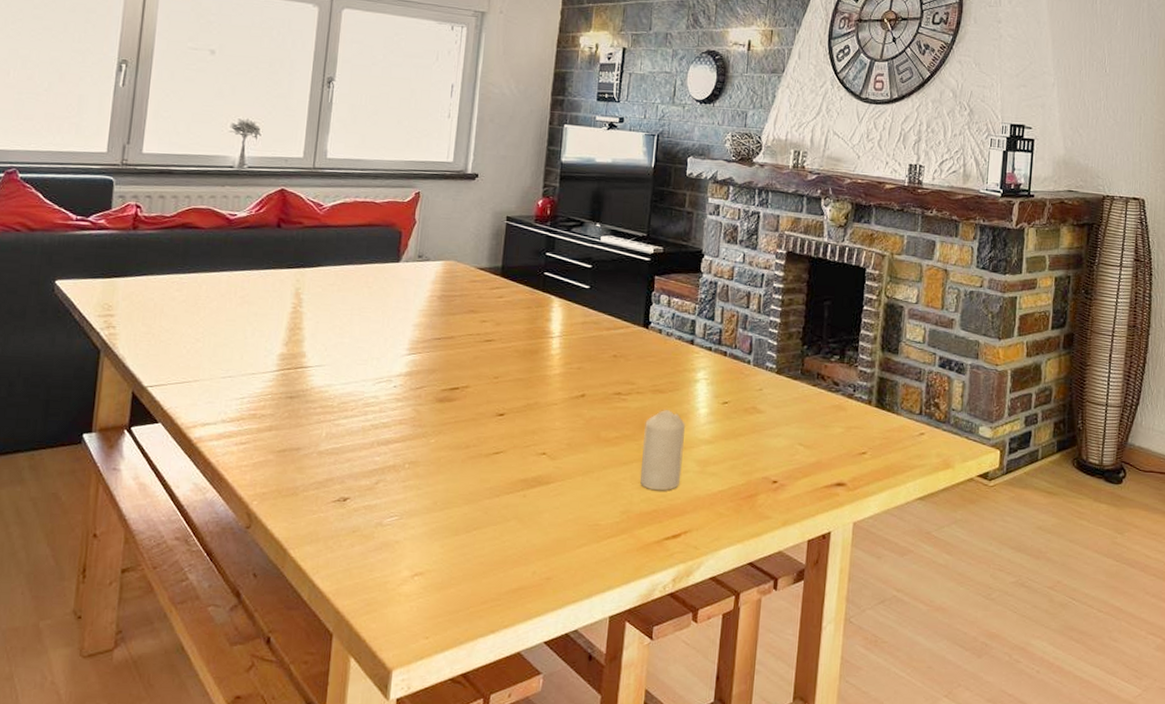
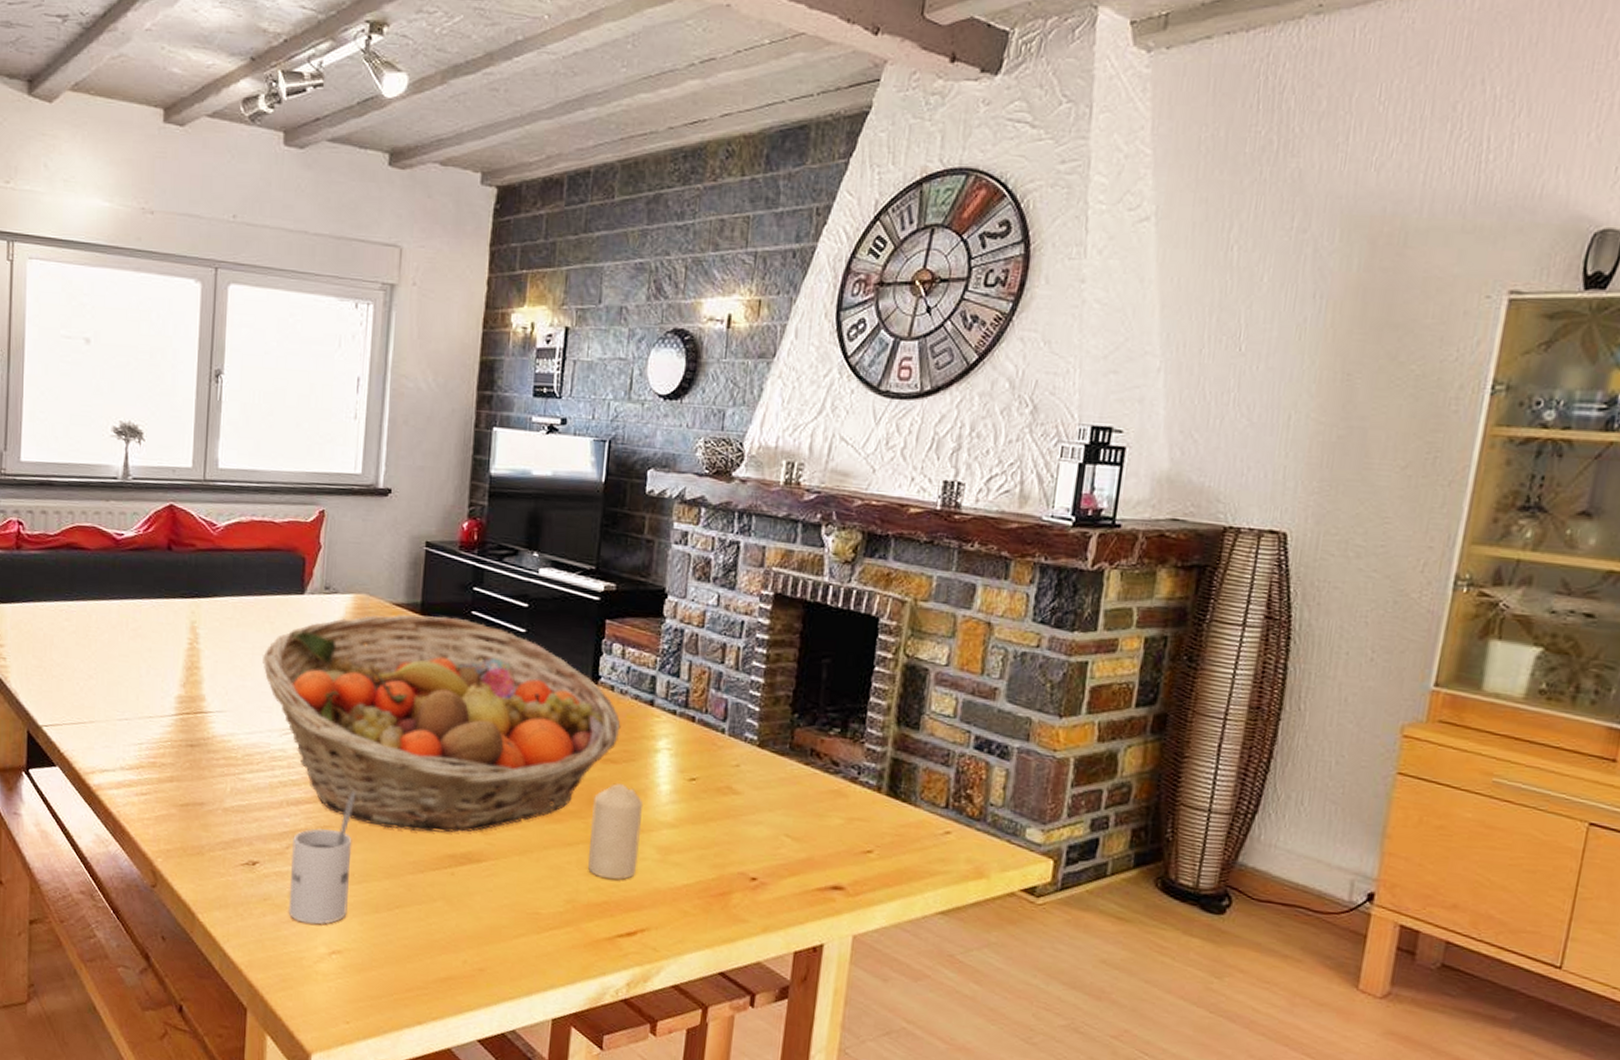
fruit basket: none [360,276,667,461] -> present [263,614,621,833]
mug: none [375,429,441,551] -> present [288,791,356,924]

